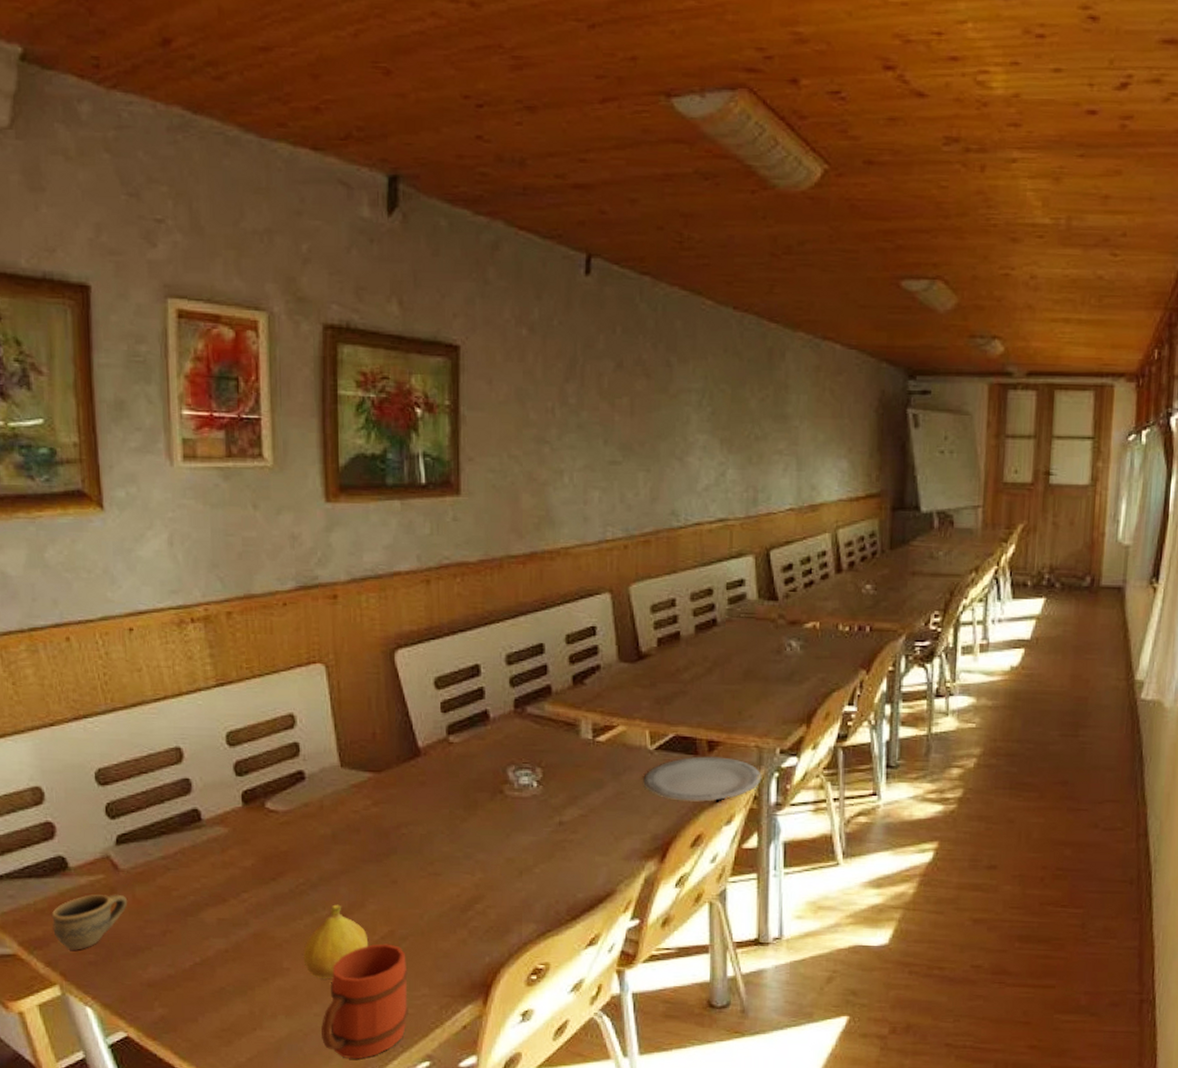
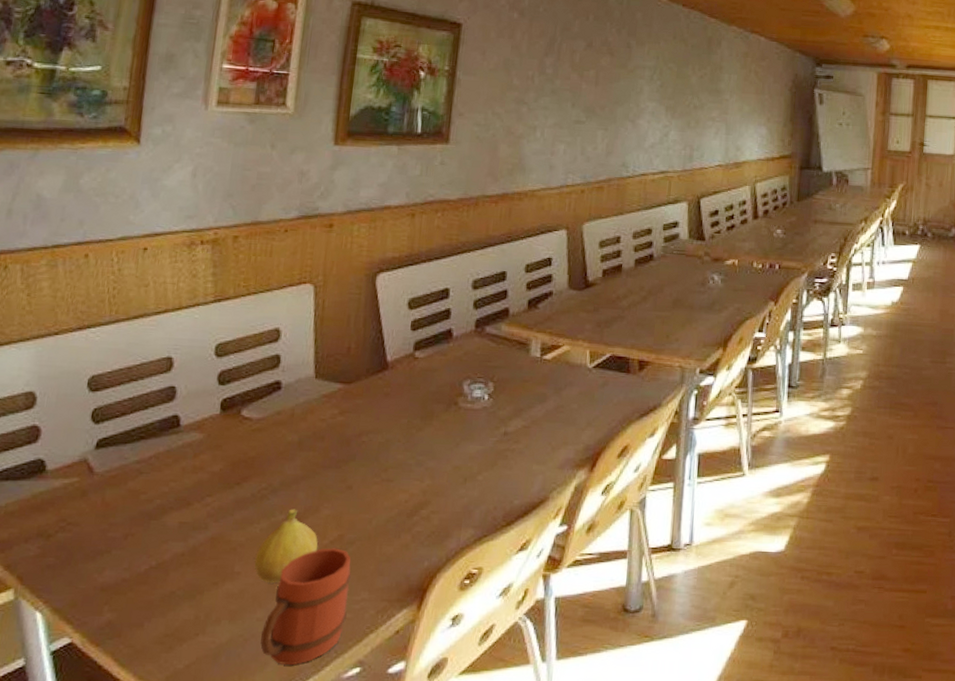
cup: present [51,894,128,950] -> none [19,497,97,553]
plate: present [643,756,762,802] -> none [581,374,683,416]

